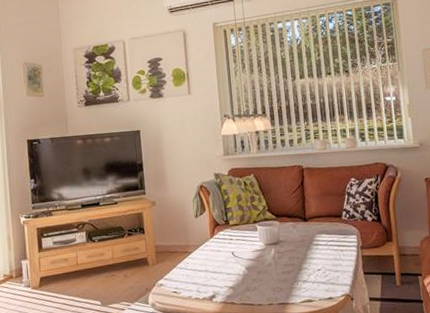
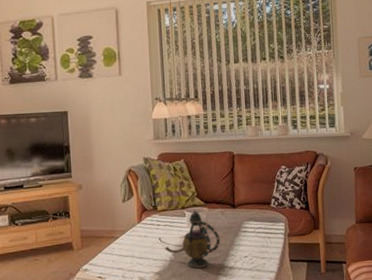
teapot: none [238,225,293,282] -> present [164,211,221,268]

